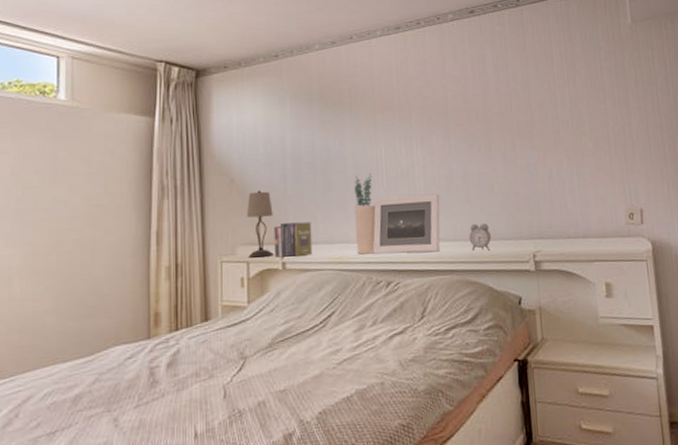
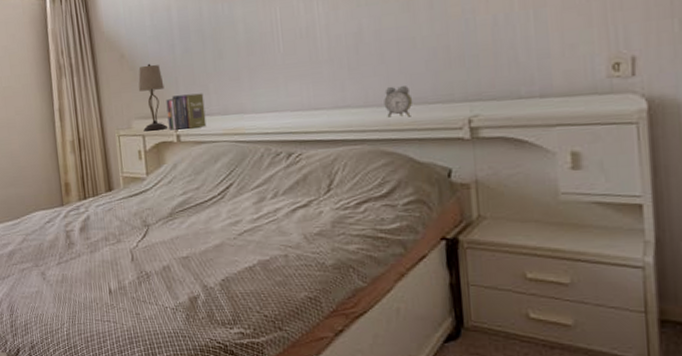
vase: present [355,174,376,255] -> none [247,37,273,125]
picture frame: present [373,194,440,254] -> none [270,55,348,124]

